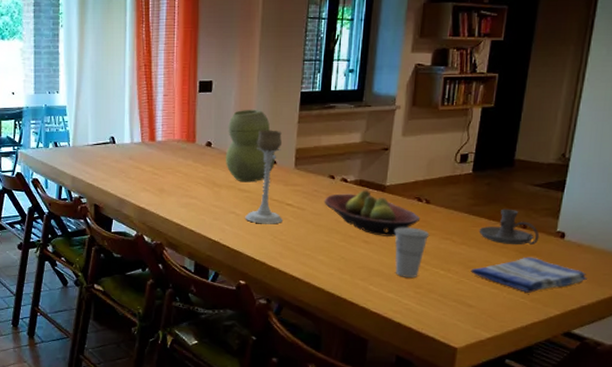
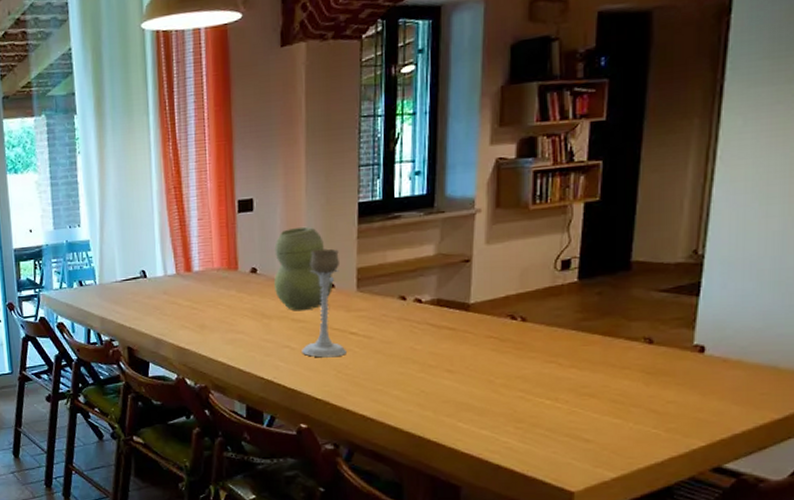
fruit bowl: present [324,189,419,237] -> none [395,309,515,364]
cup: present [394,227,430,278] -> none [484,351,529,410]
dish towel: present [471,257,587,293] -> none [585,377,739,421]
candle holder: present [479,208,540,245] -> none [591,321,671,365]

